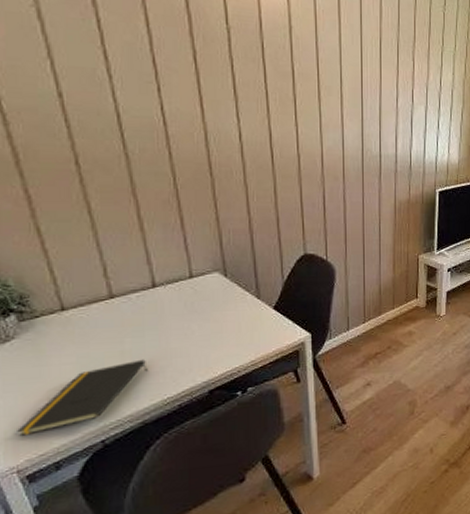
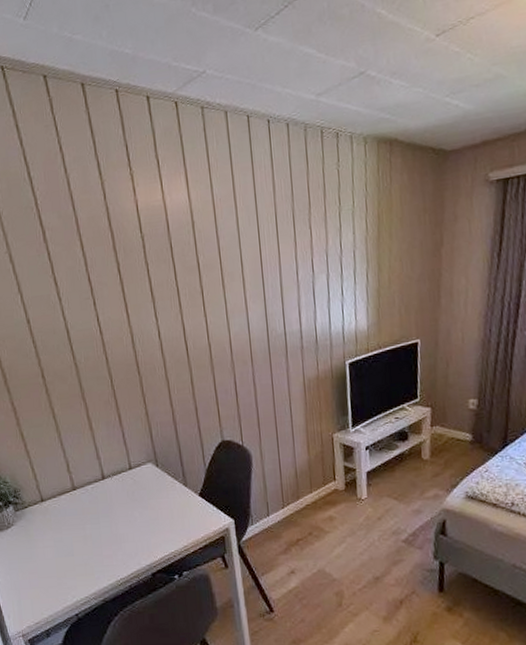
notepad: present [17,359,148,436] -> none [20,543,104,606]

